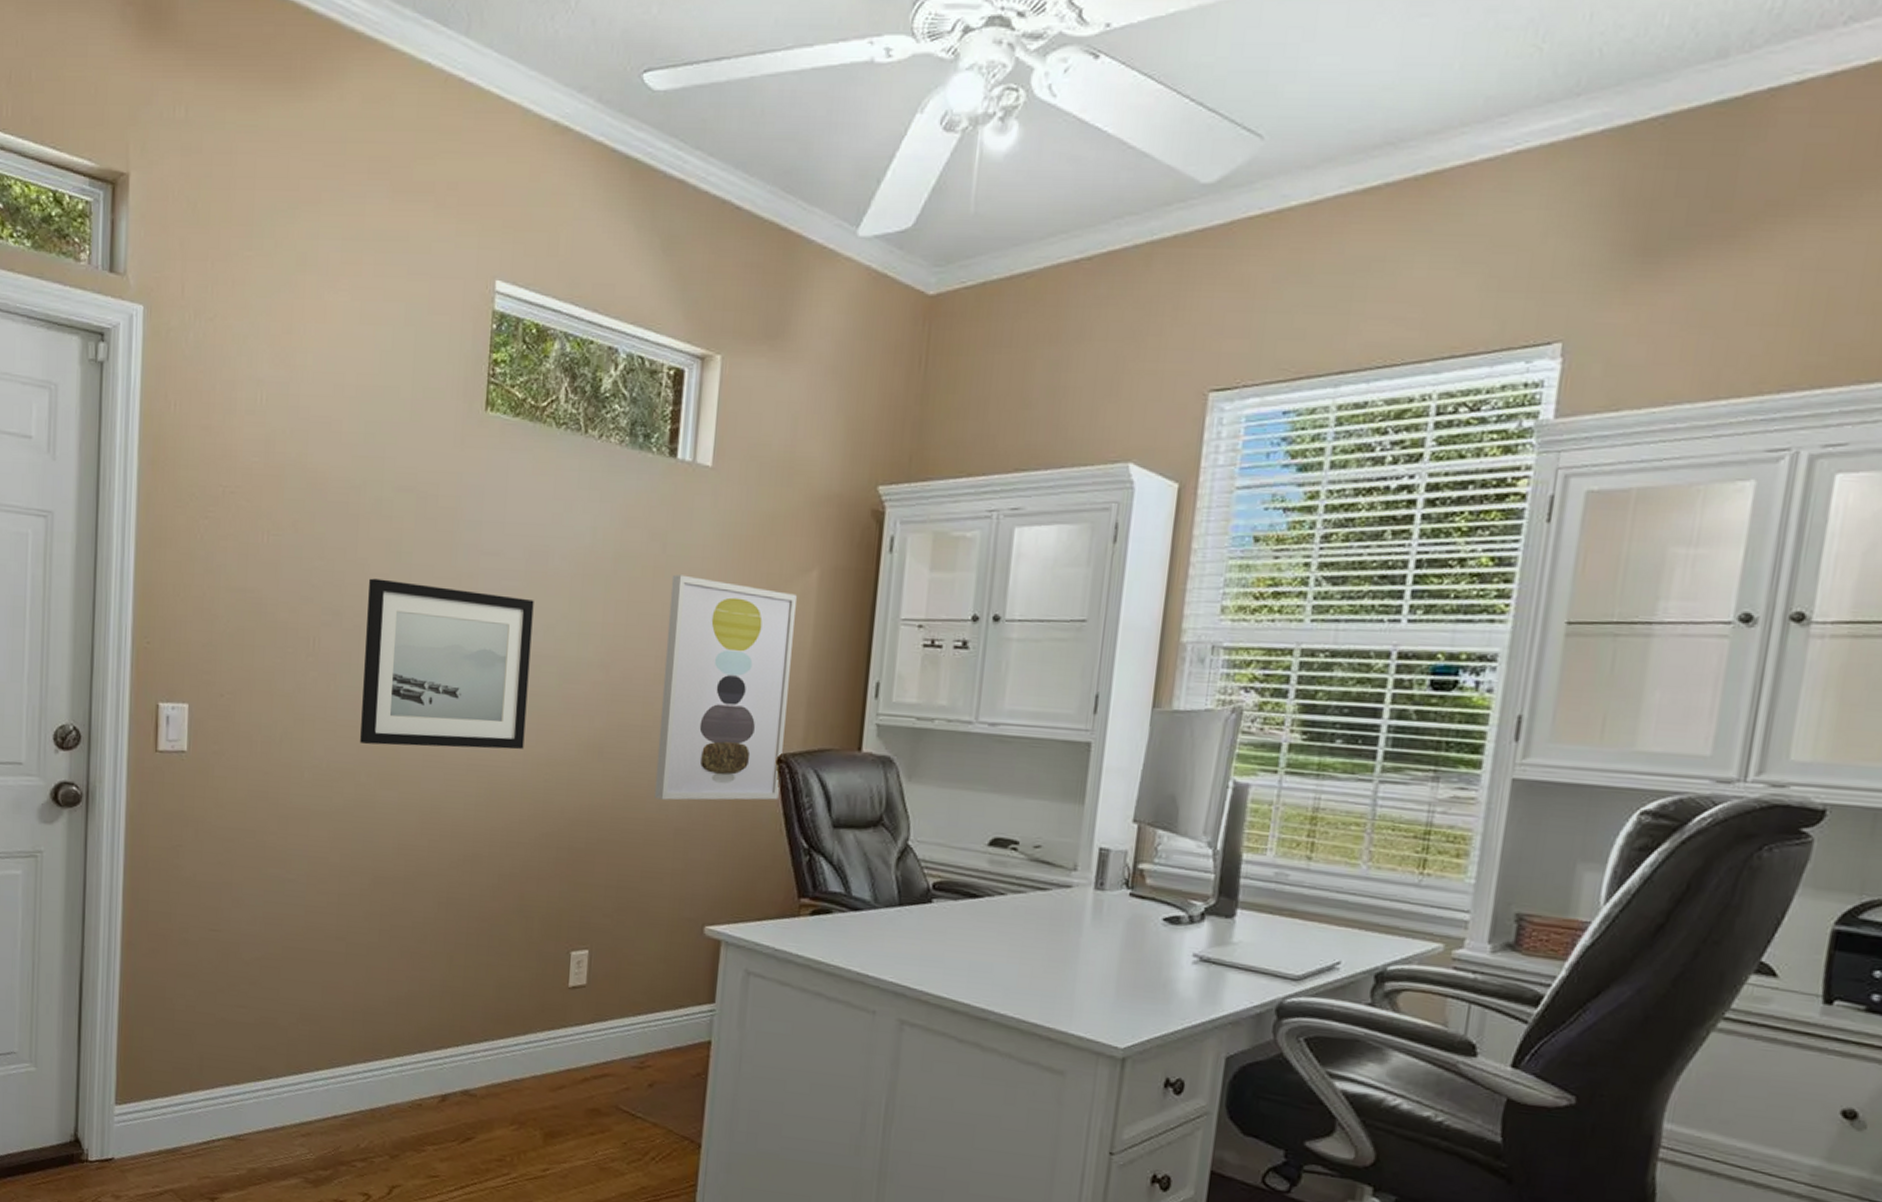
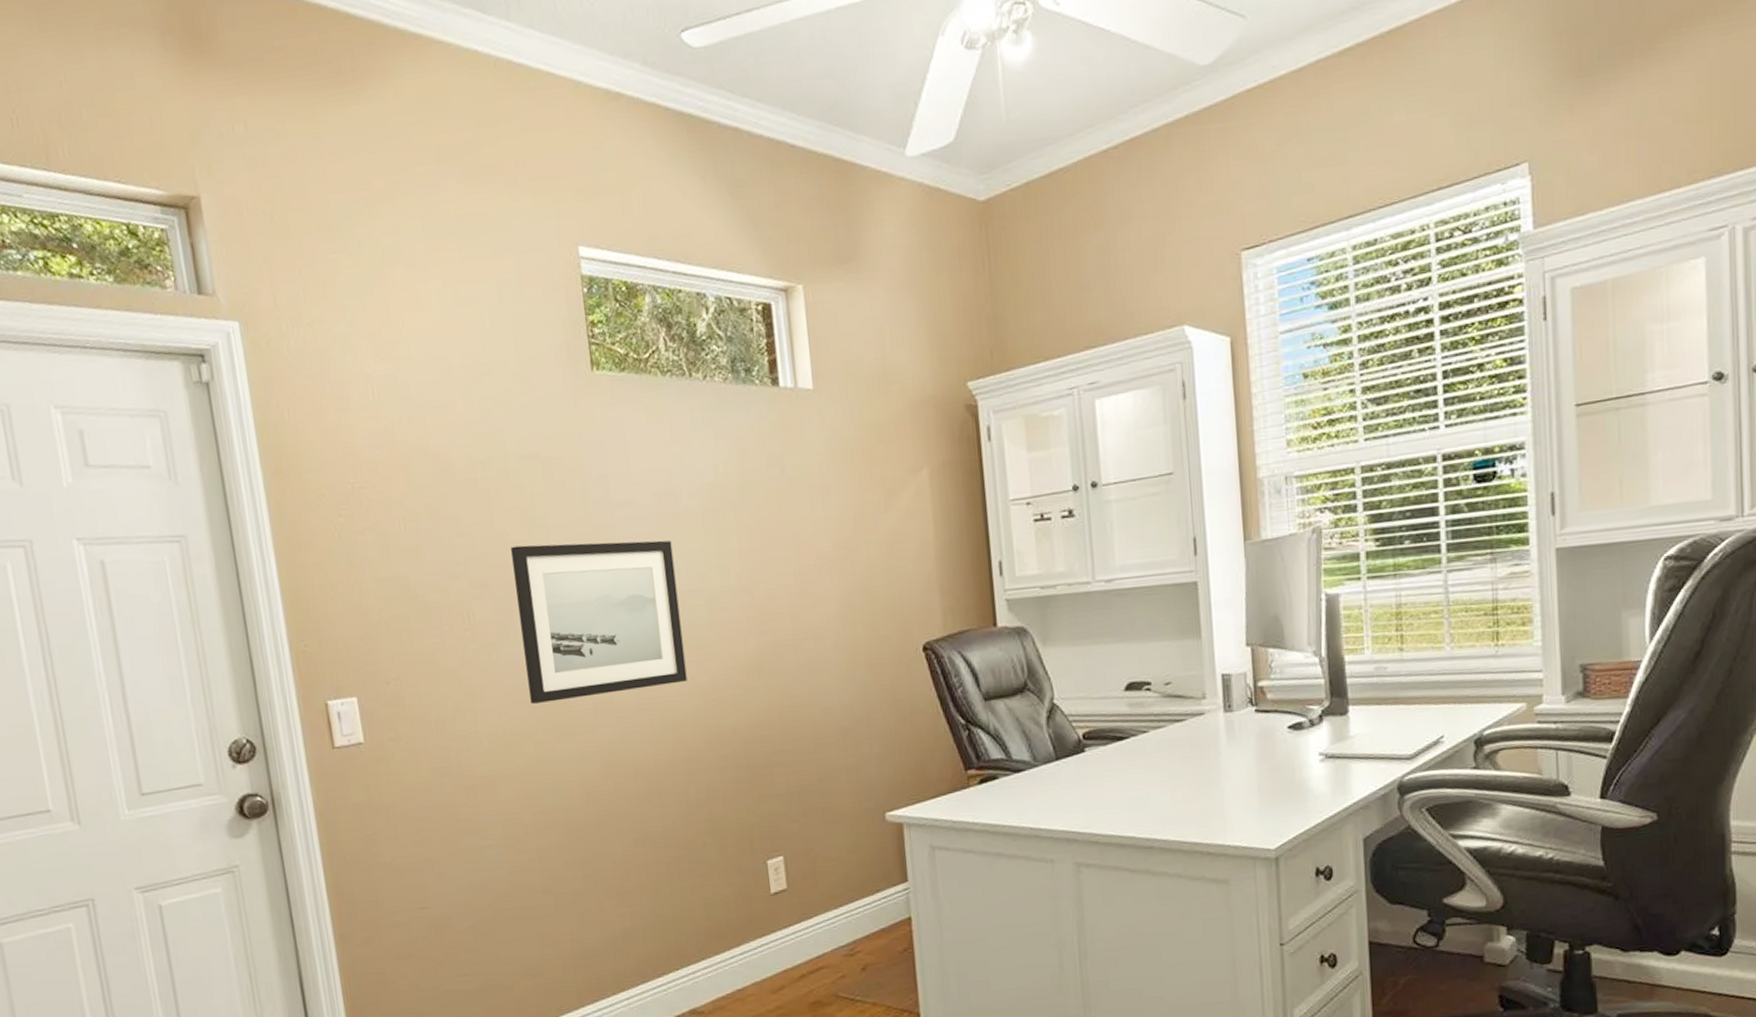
wall art: present [654,574,797,801] -> none [795,493,930,705]

